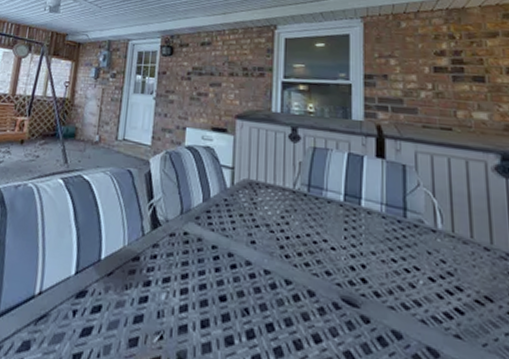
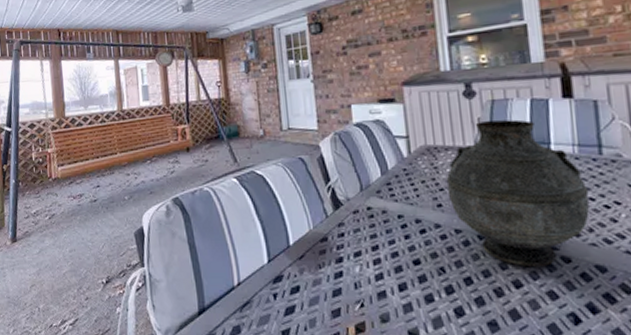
vase: none [262,165,392,323] -> present [446,119,590,266]

